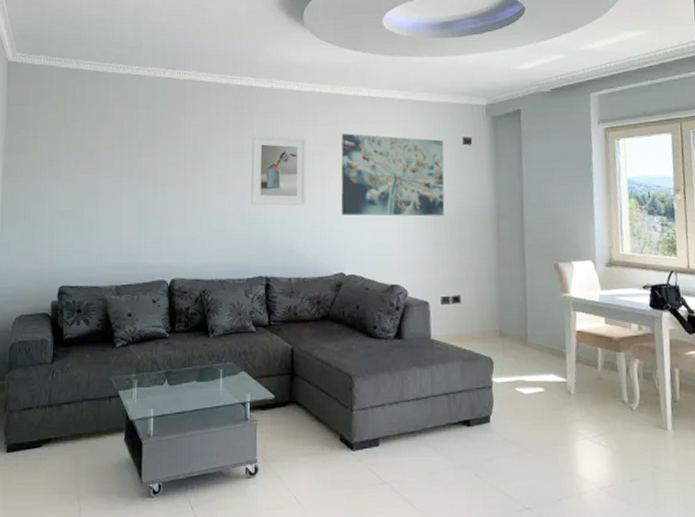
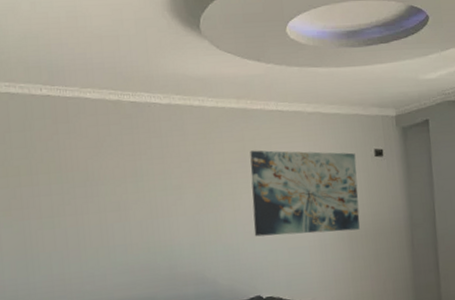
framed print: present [250,135,307,206] -> none [150,155,216,233]

